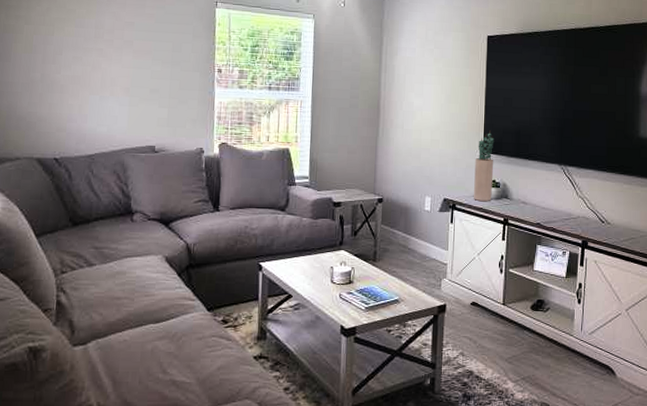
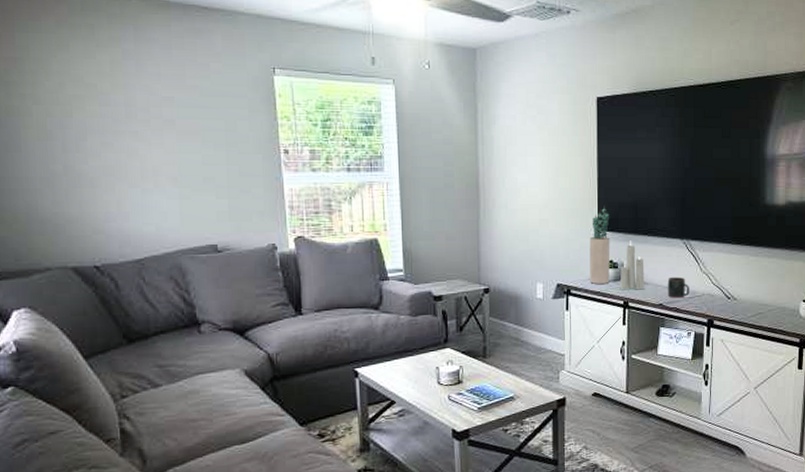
candle: none [501,163,525,209] -> present [619,240,645,291]
mug: none [545,198,566,219] -> present [667,276,689,299]

